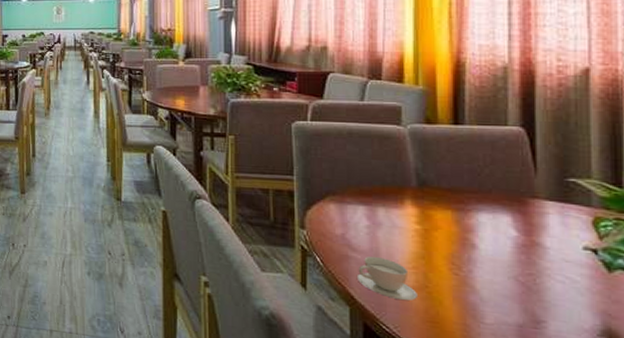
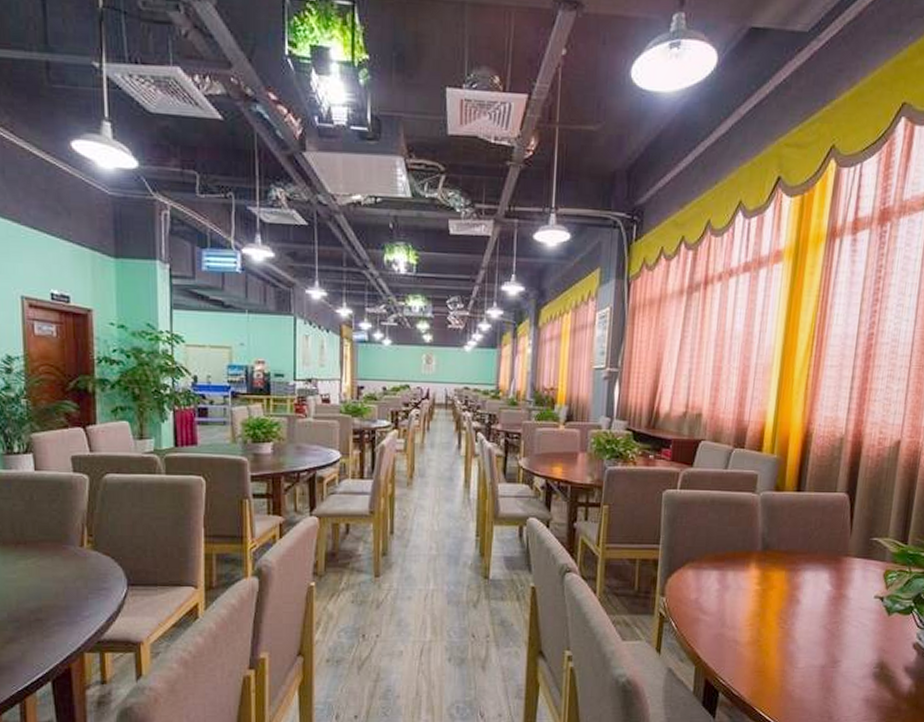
teacup: present [356,256,417,300] -> none [703,617,751,654]

